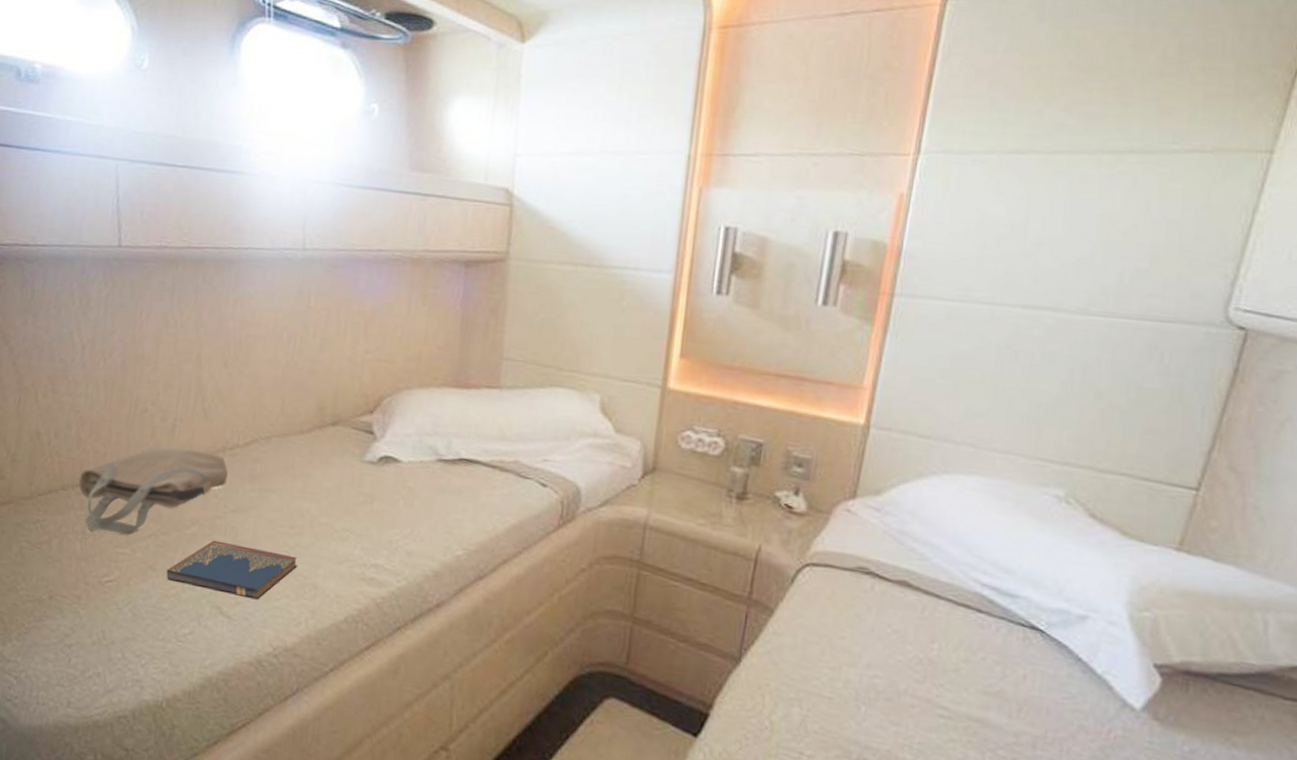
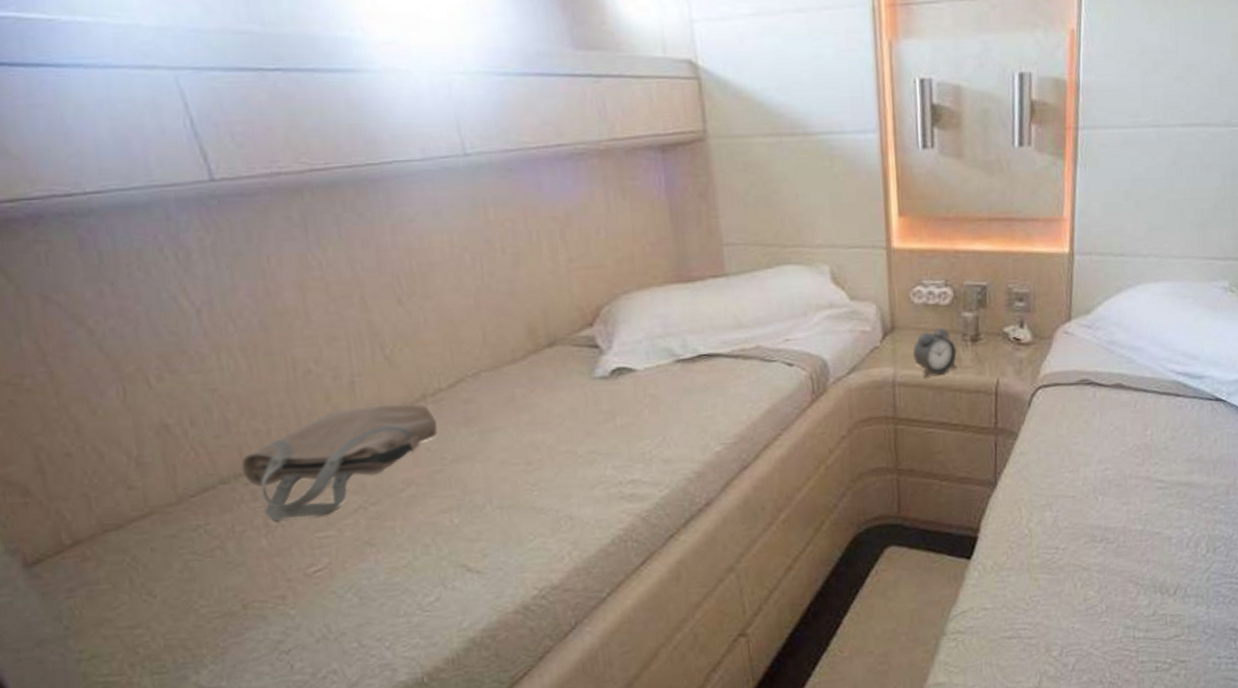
hardcover book: present [166,540,297,600] -> none [389,492,545,552]
alarm clock: none [670,478,719,528] -> present [912,328,957,379]

